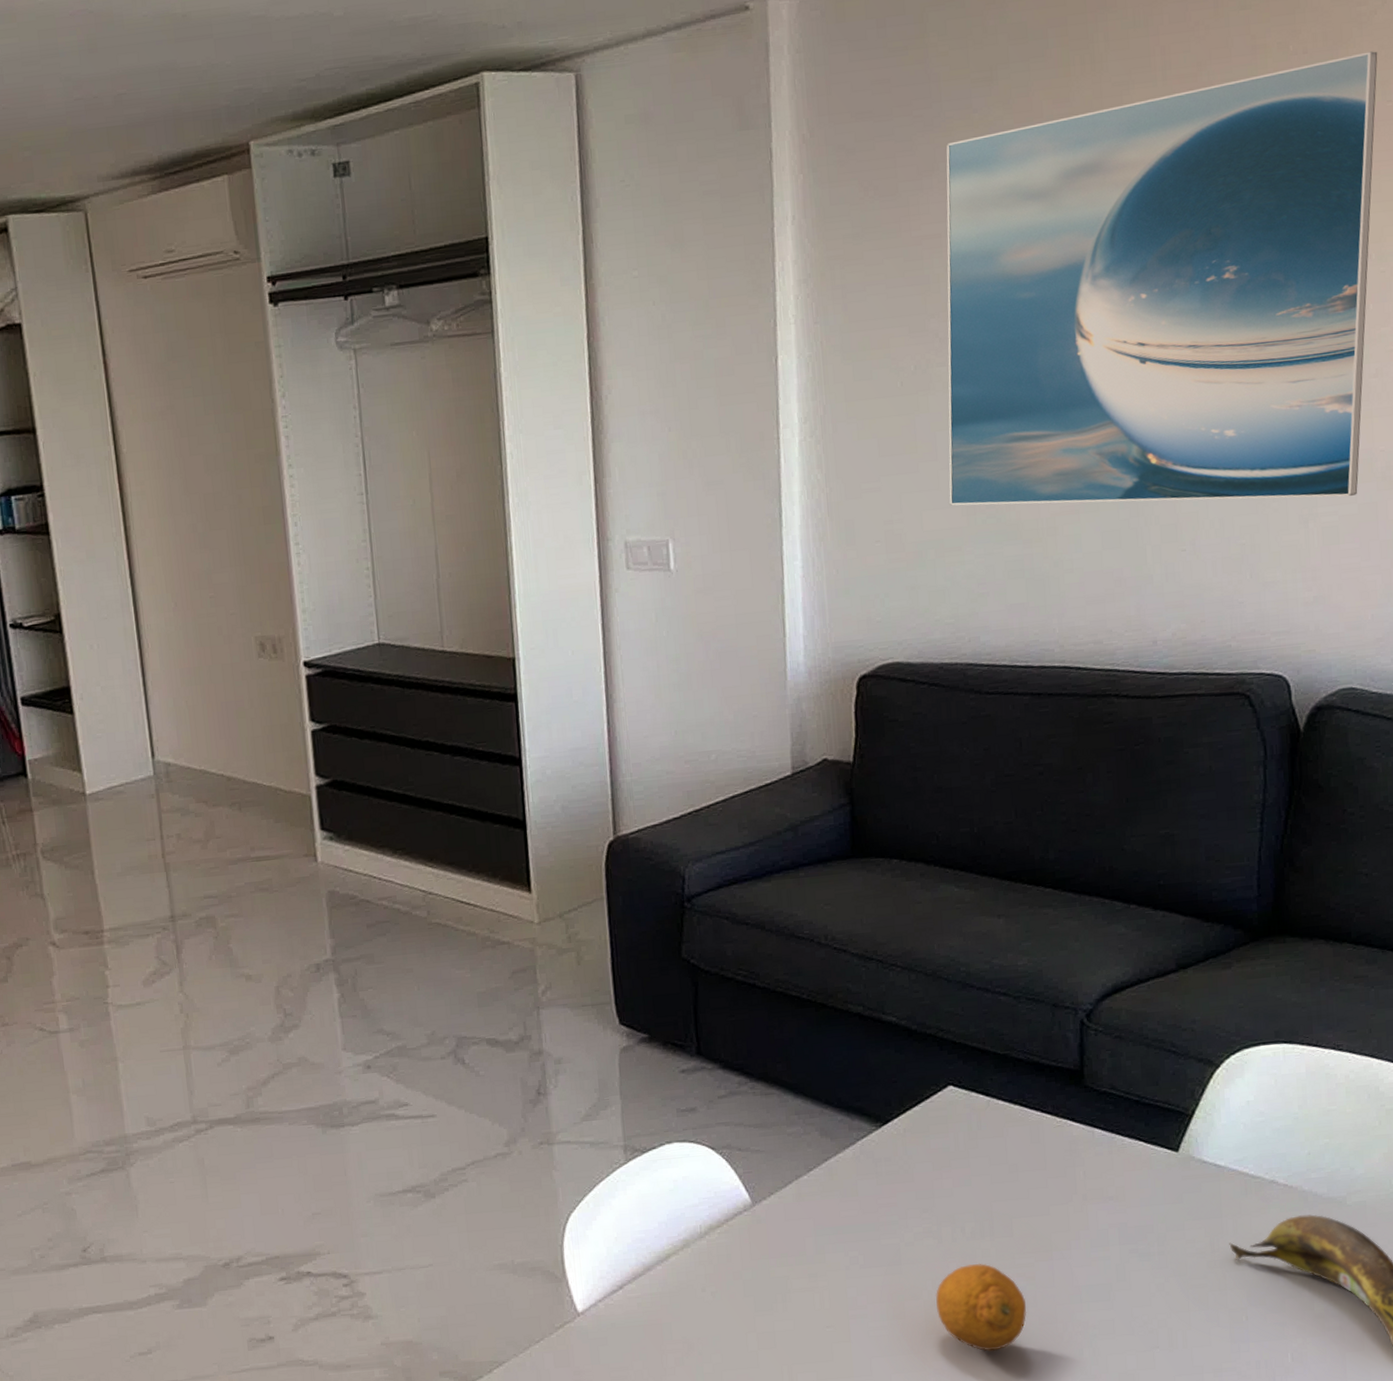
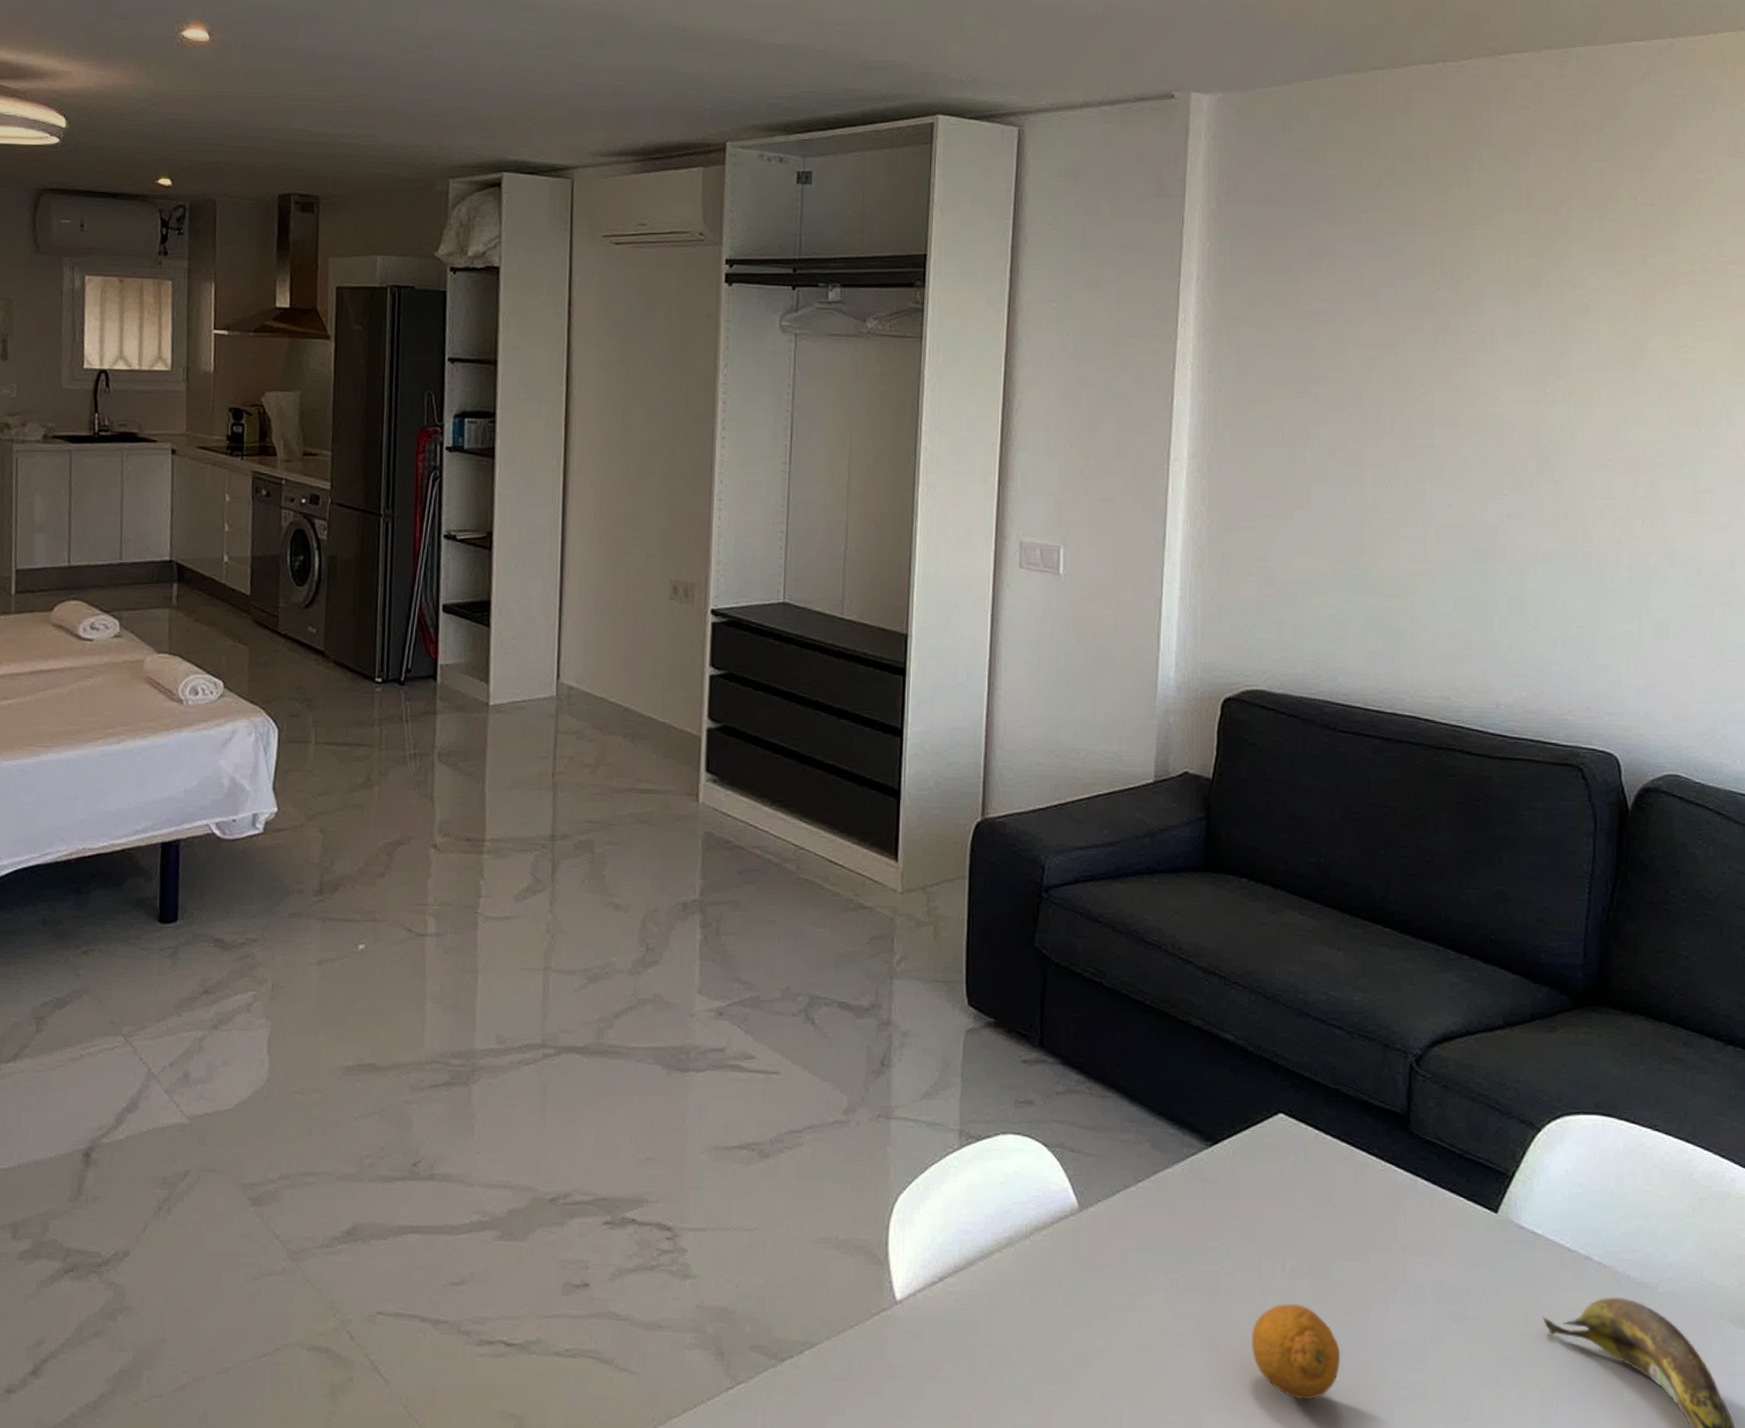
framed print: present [946,51,1378,506] -> none [1318,212,1714,598]

